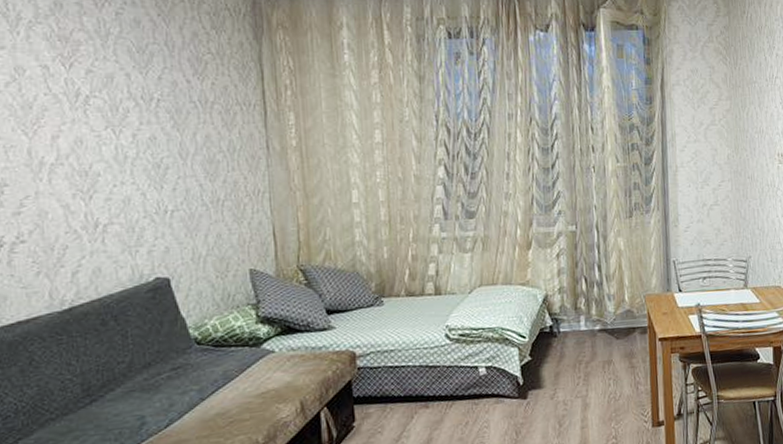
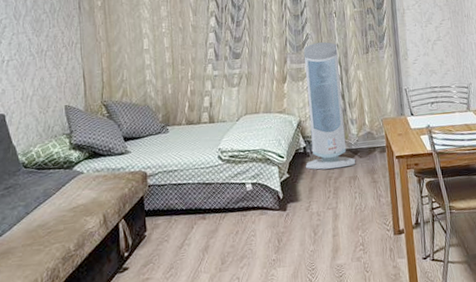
air purifier: none [551,202,612,352] -> present [304,42,356,170]

